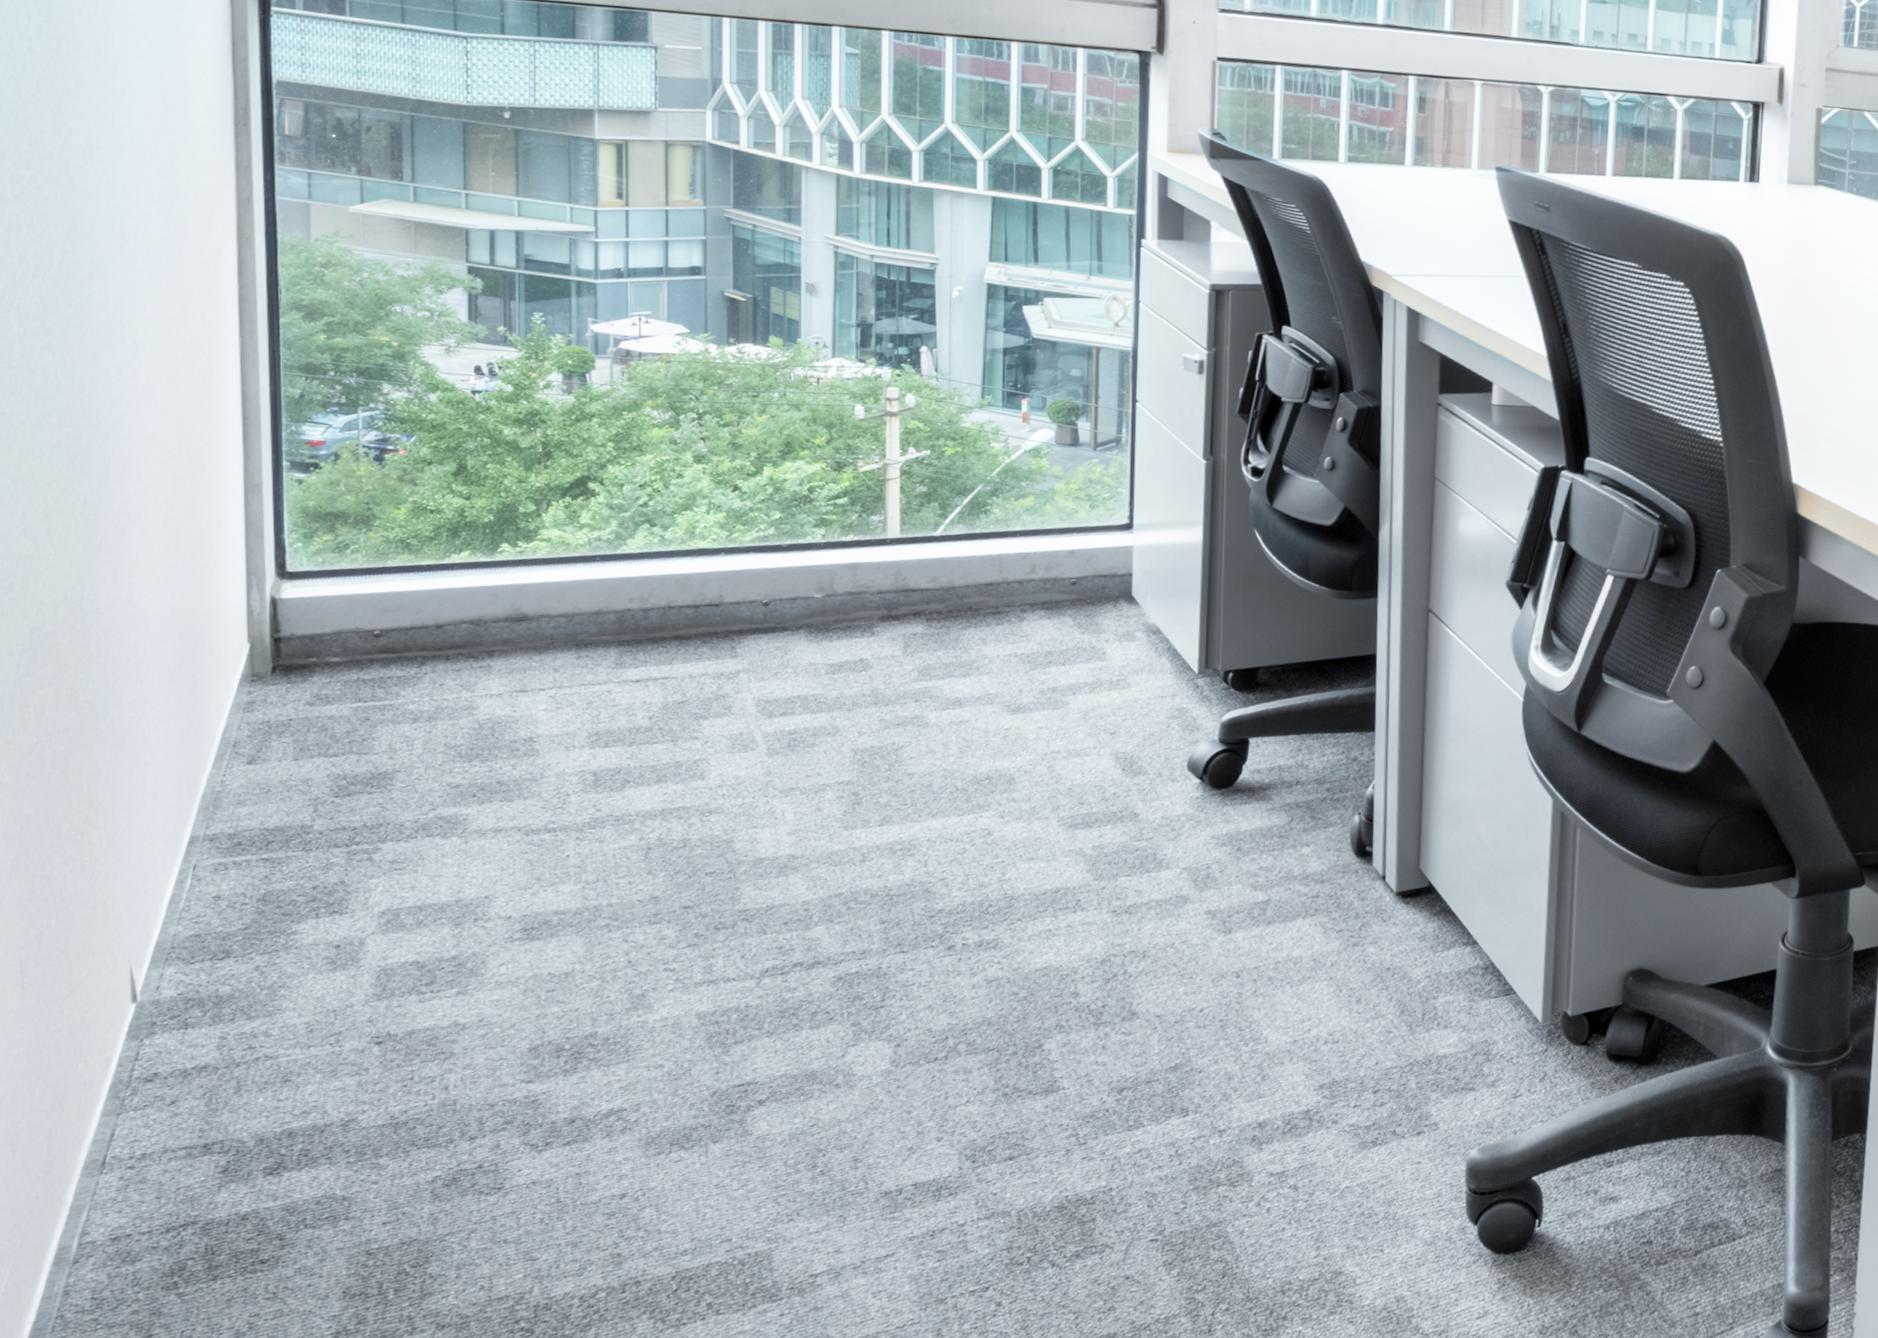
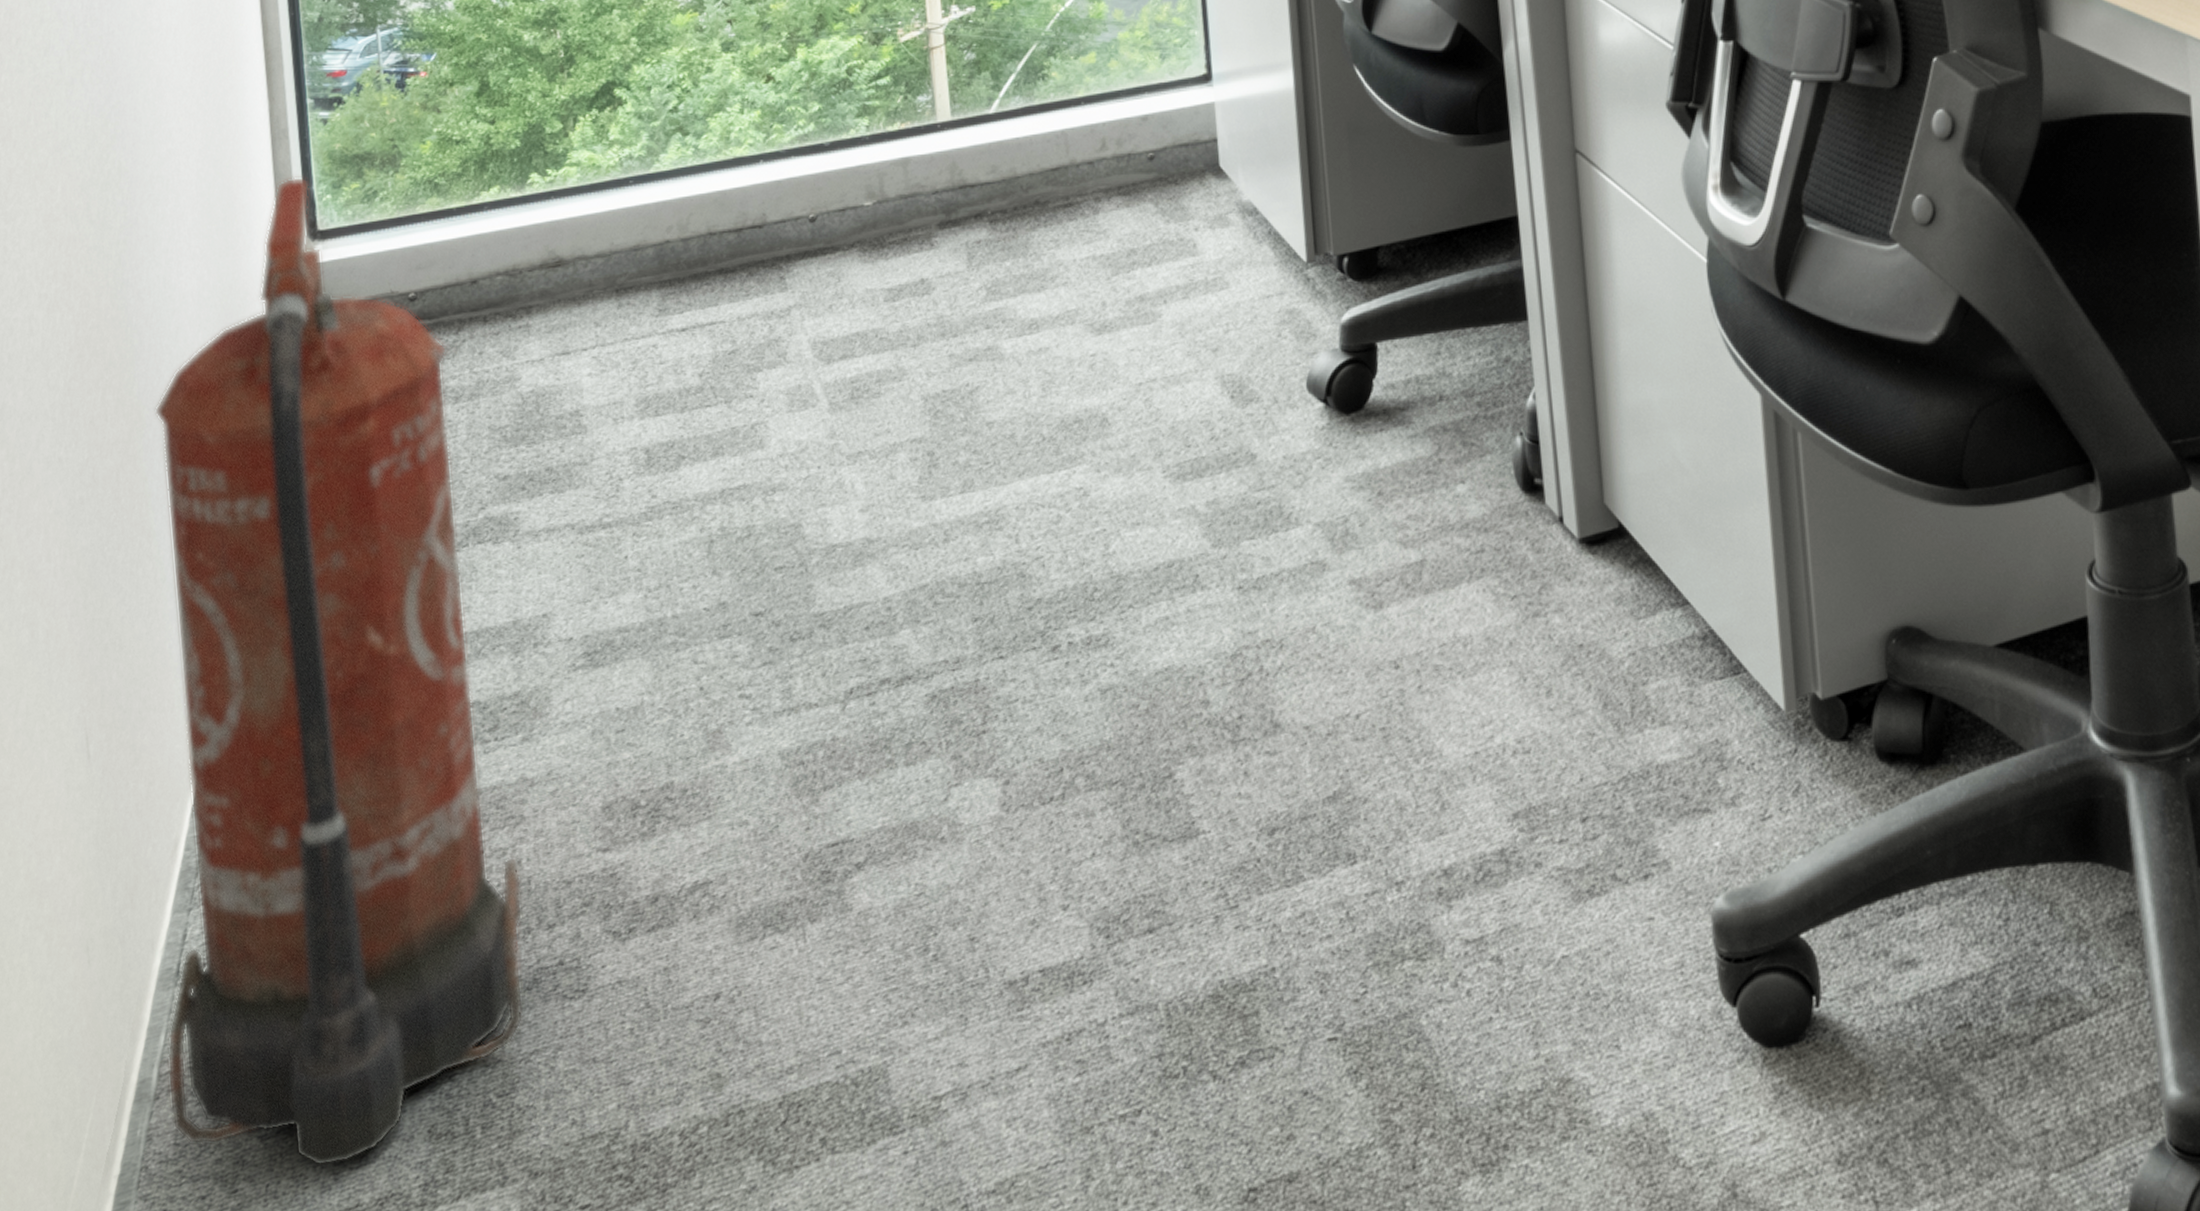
fire extinguisher: none [88,524,447,1318] -> present [155,176,524,1167]

